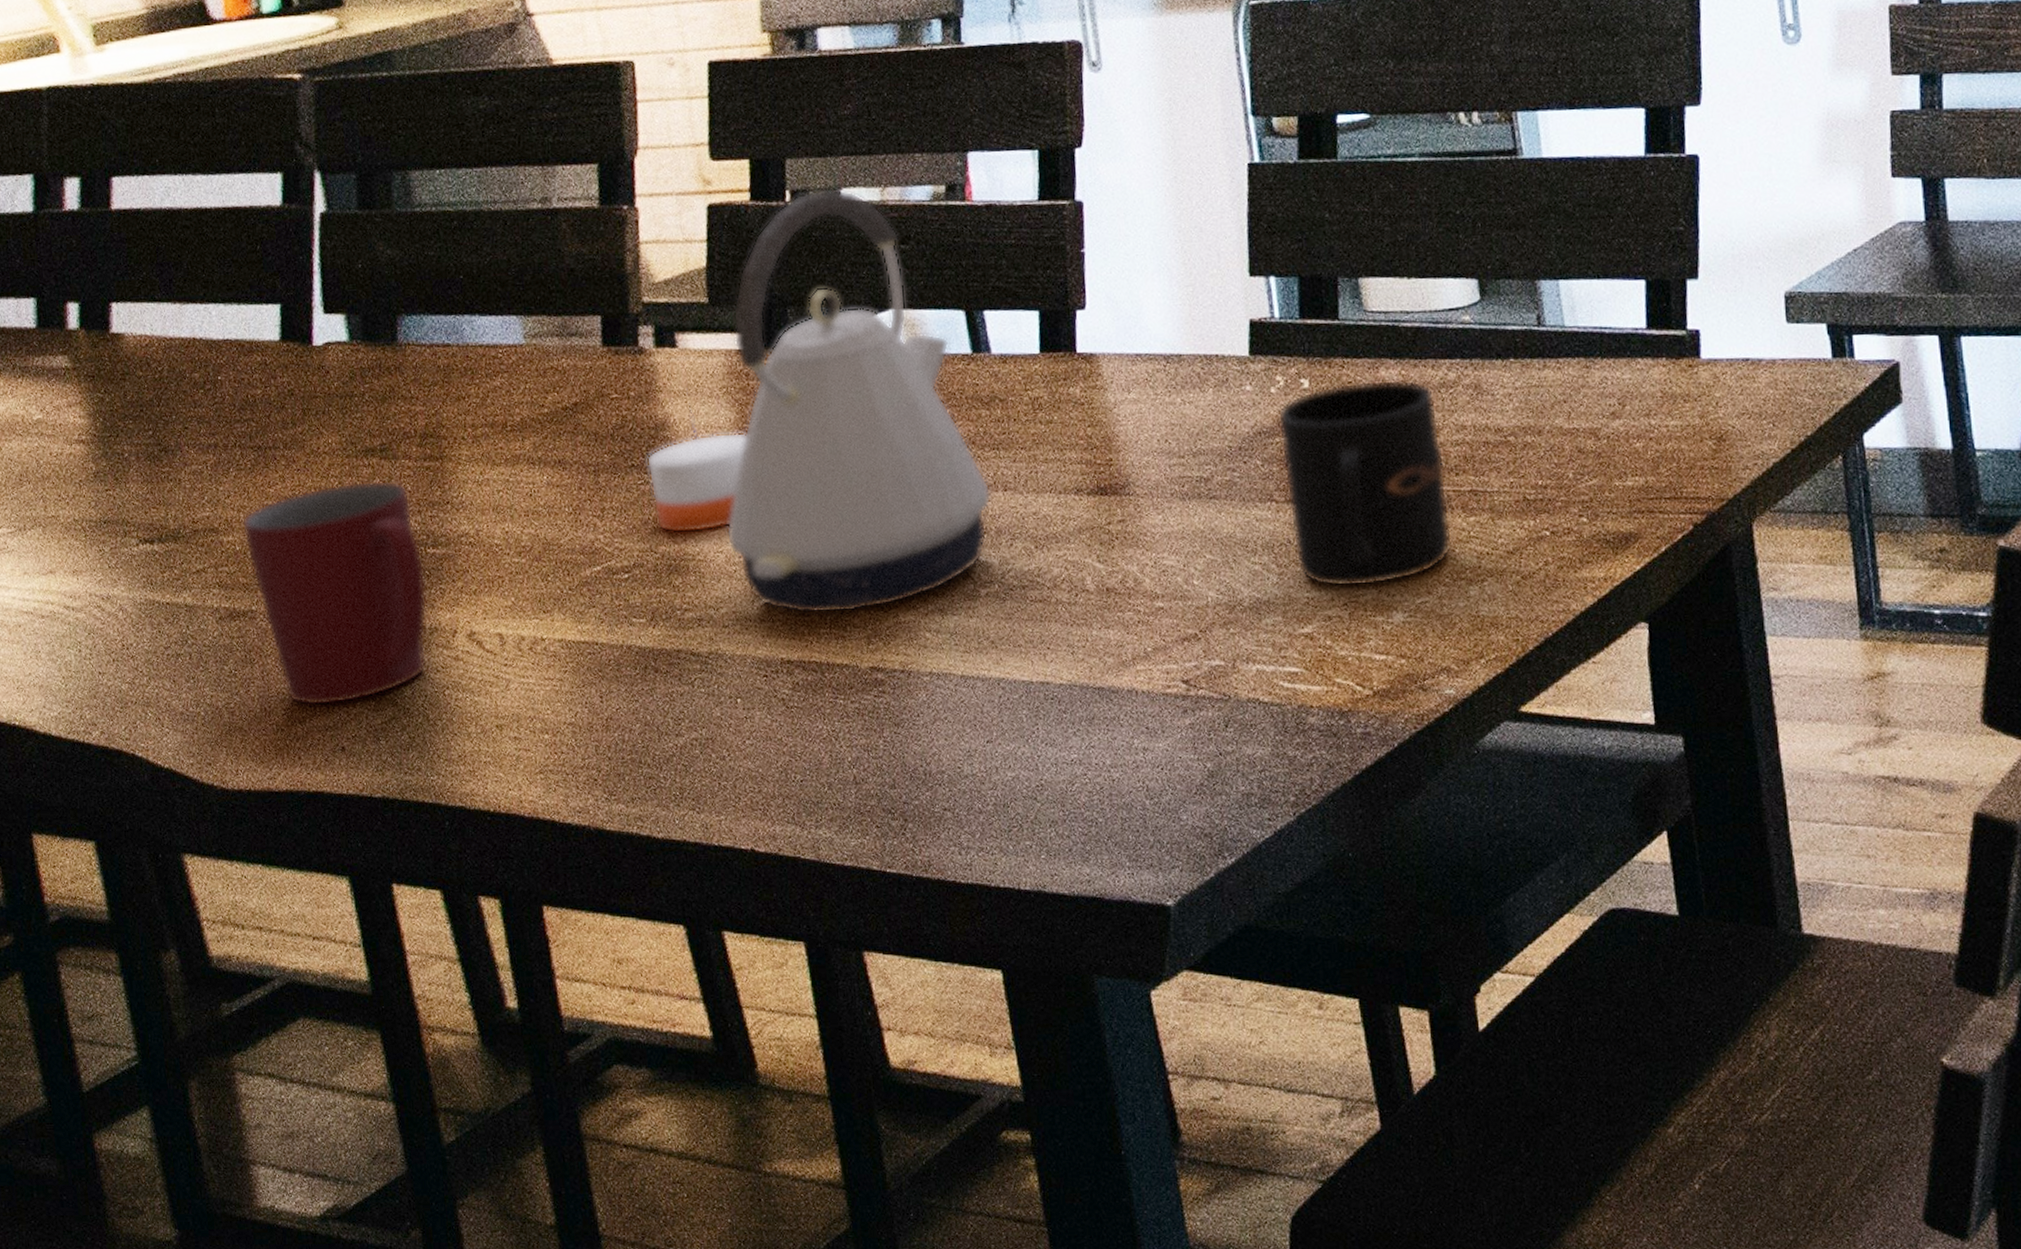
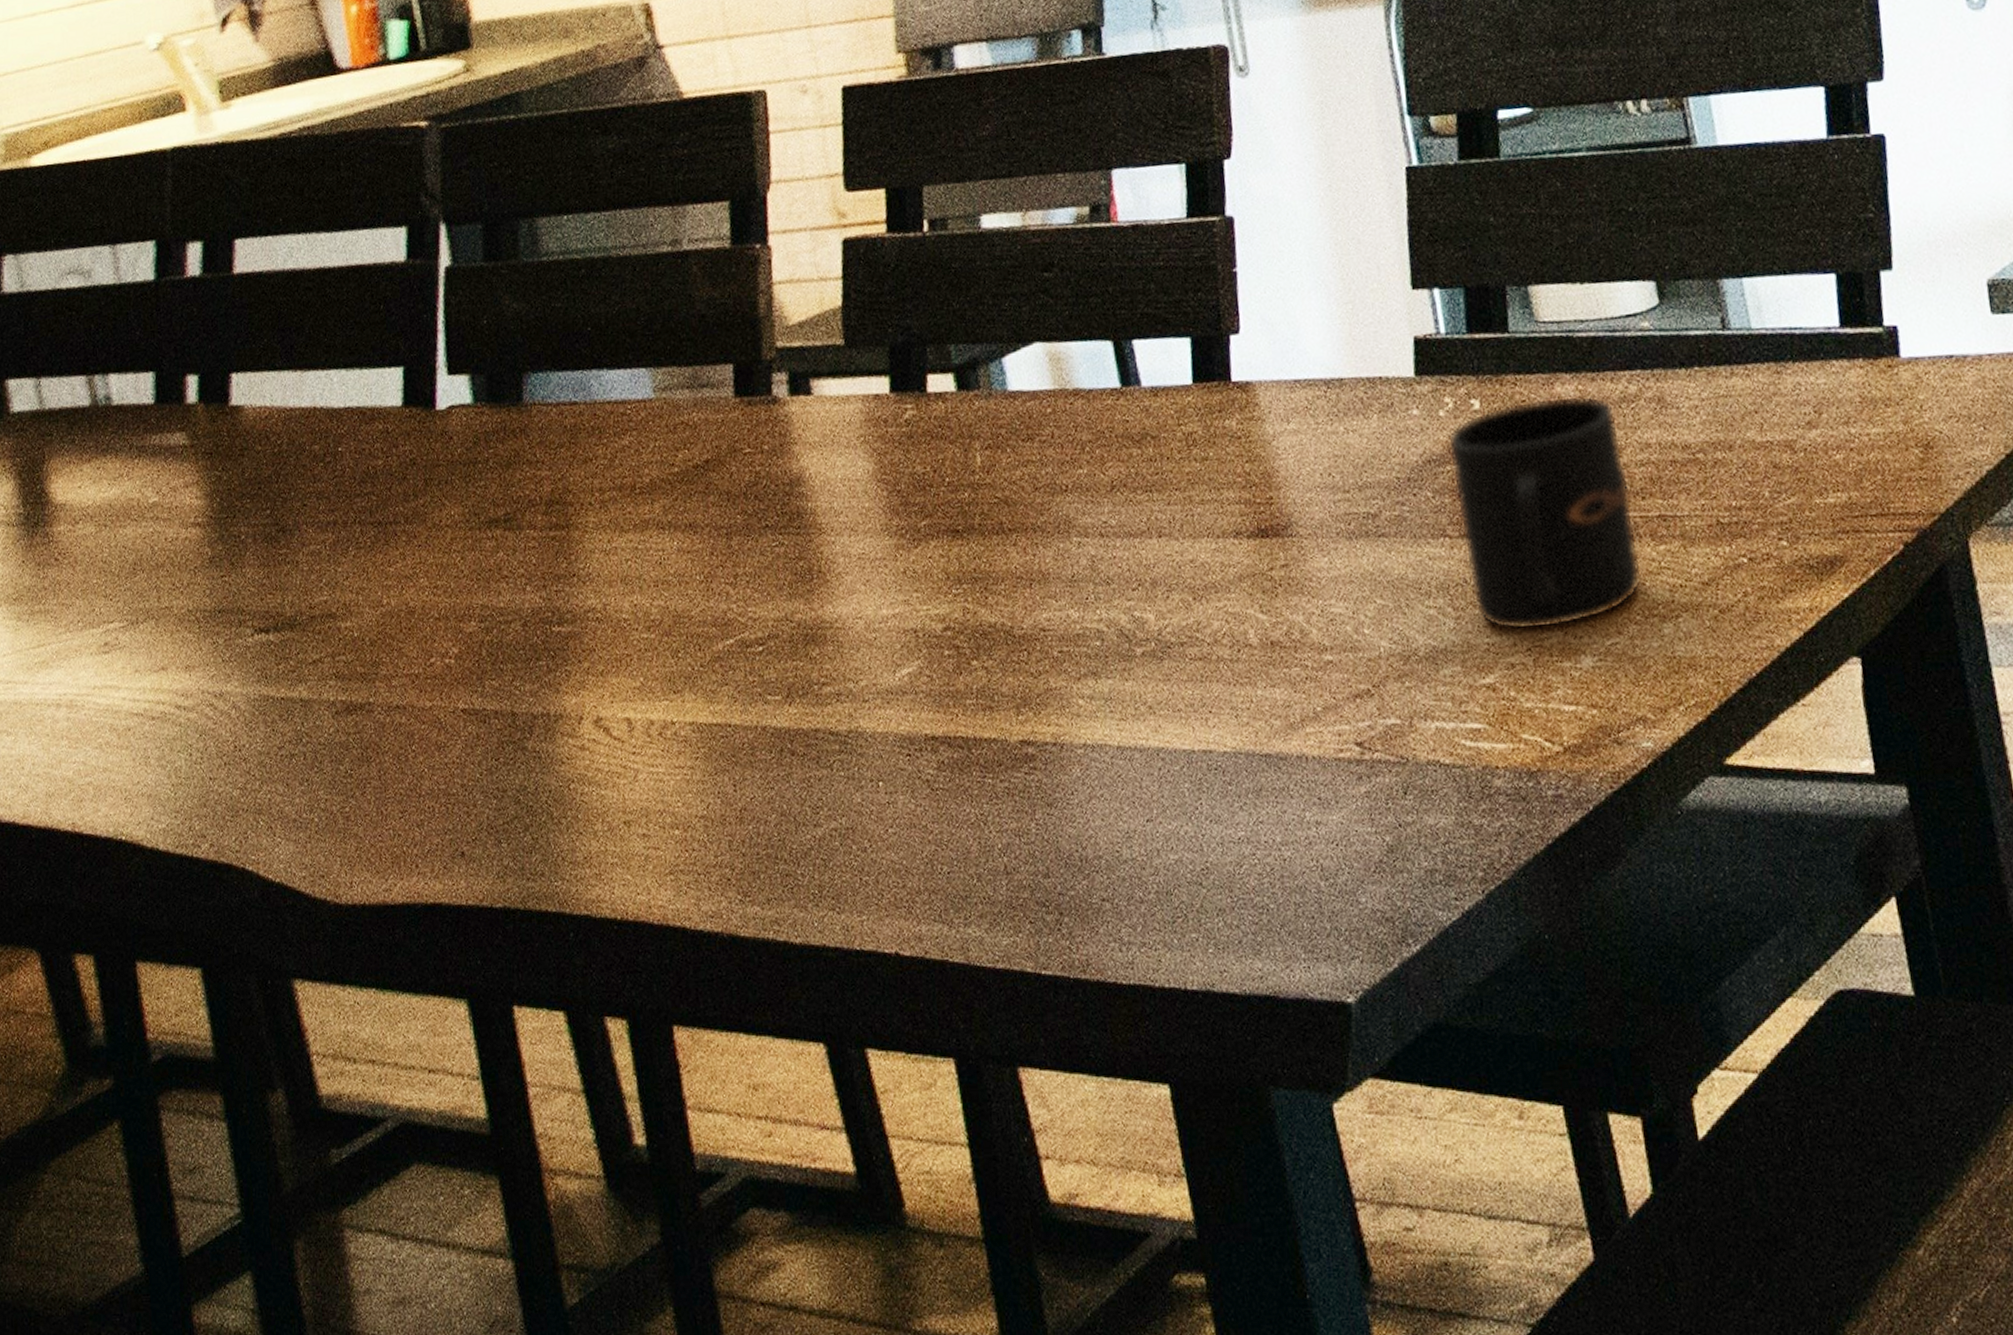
mug: present [241,480,428,706] -> none [360,553,552,807]
candle: present [646,410,747,534] -> none [781,462,886,600]
kettle: present [726,189,992,614] -> none [865,216,1146,684]

